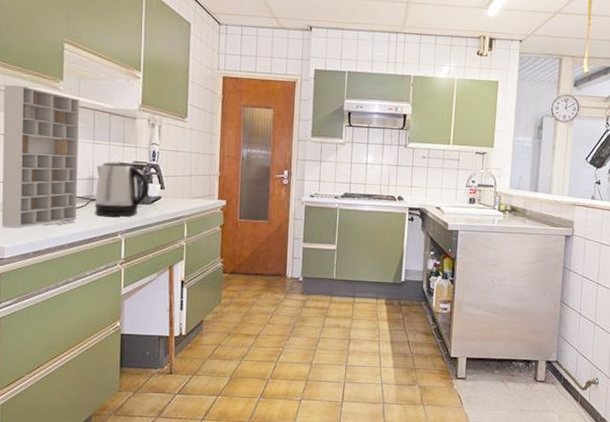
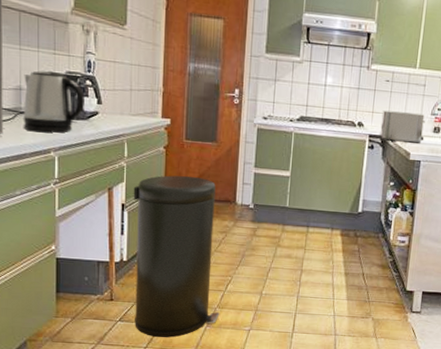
pedal bin: none [192,252,273,409] -> present [133,175,220,338]
toaster: none [419,184,461,214] -> present [379,110,425,144]

